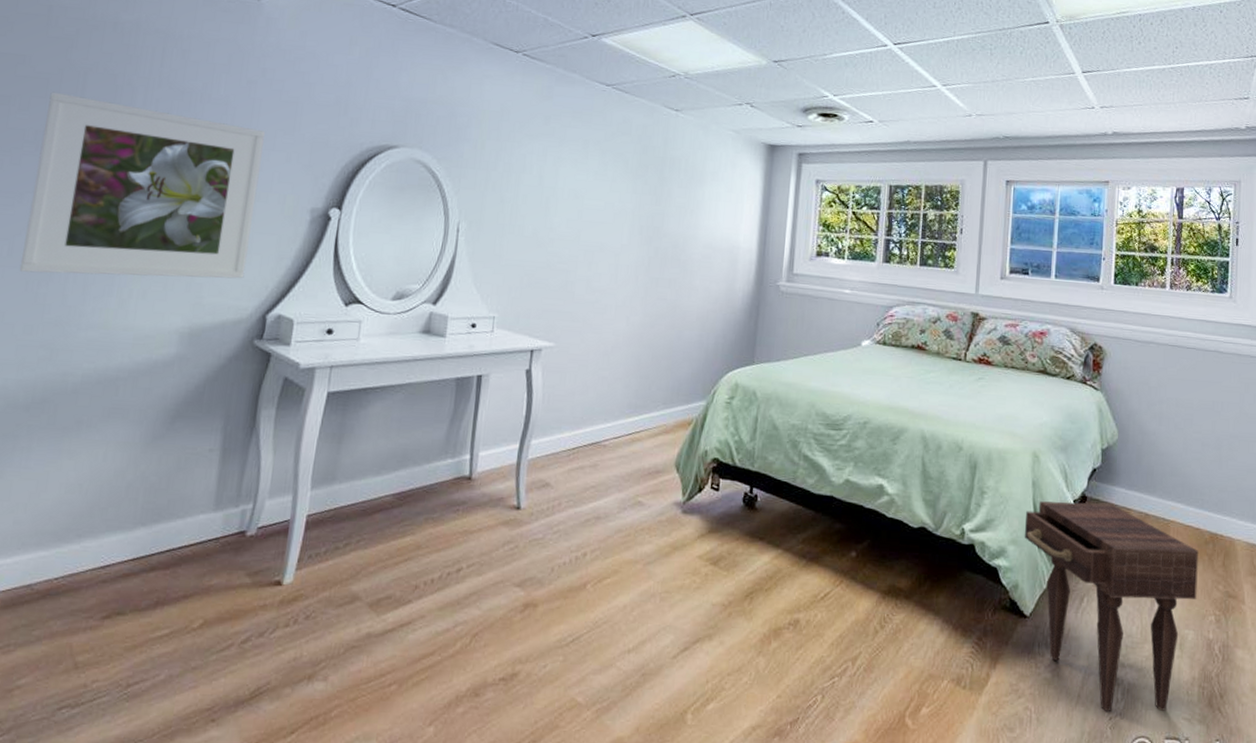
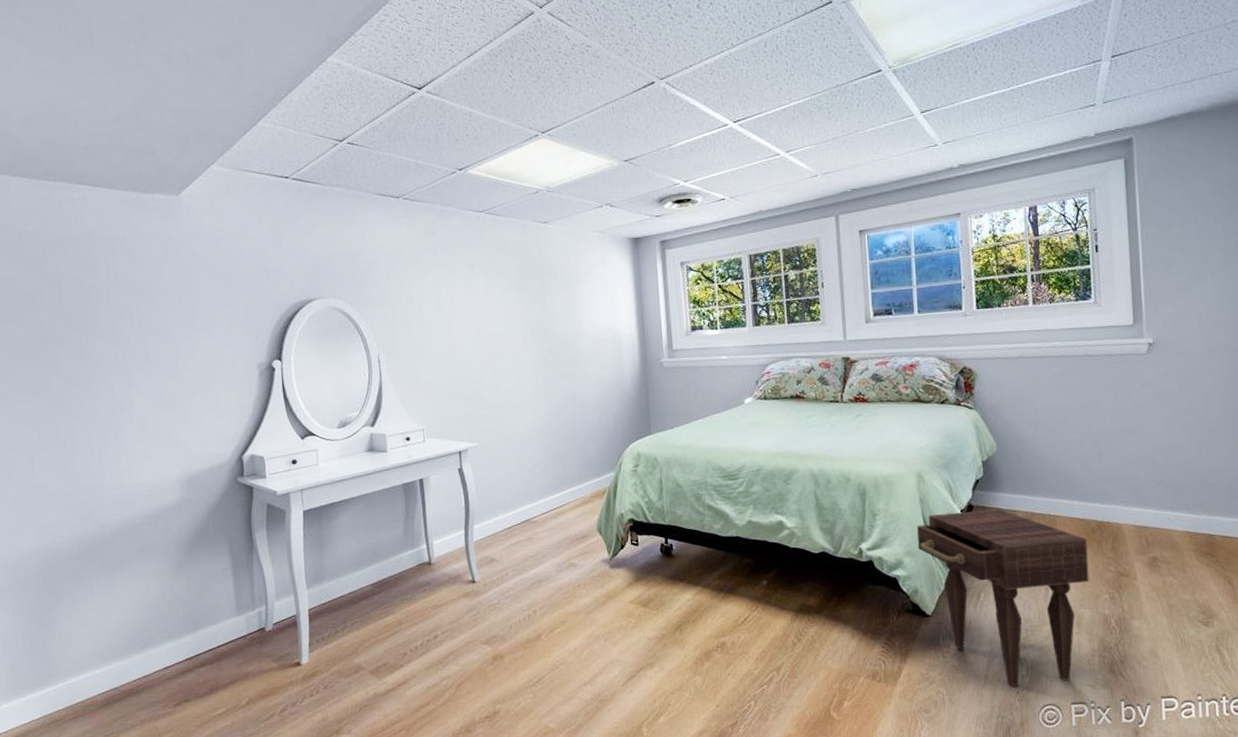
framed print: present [19,91,265,279] -> none [37,304,218,452]

